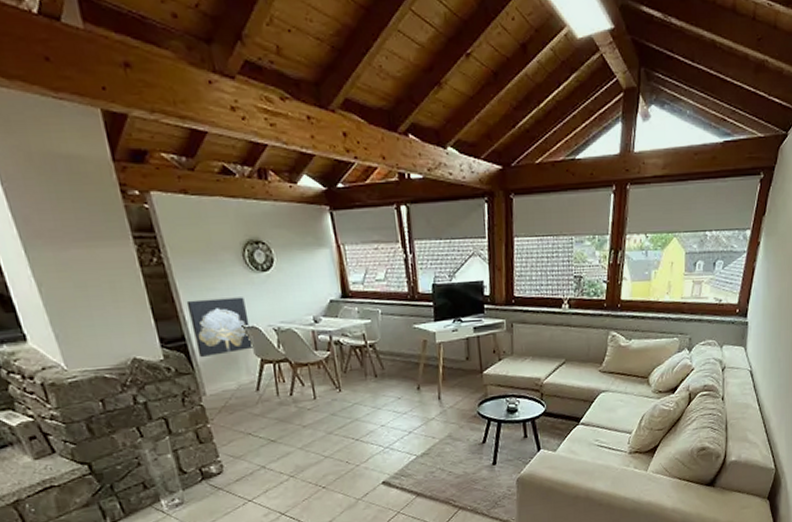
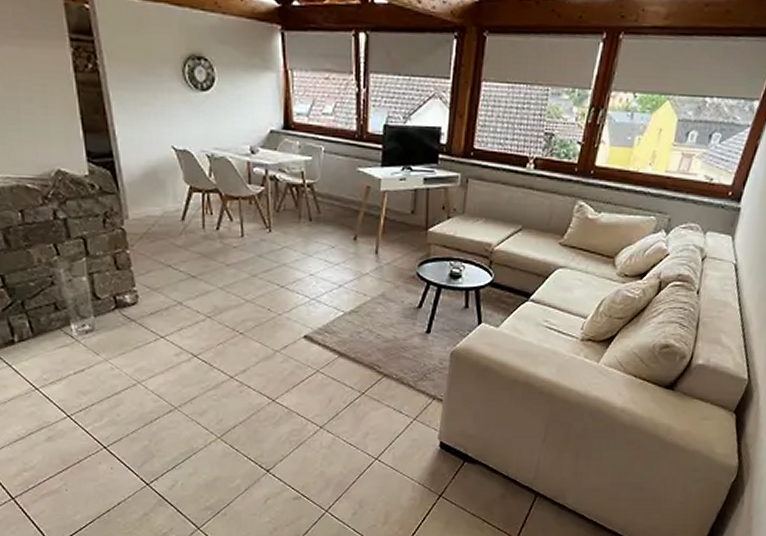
wall art: present [186,297,254,358] -> none [118,114,184,178]

